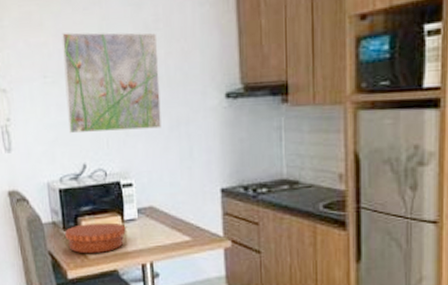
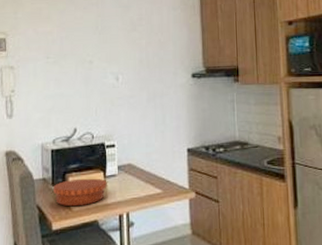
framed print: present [61,32,161,134] -> none [64,24,141,103]

